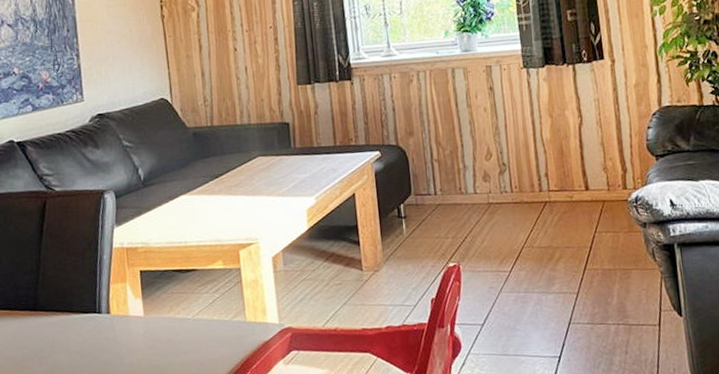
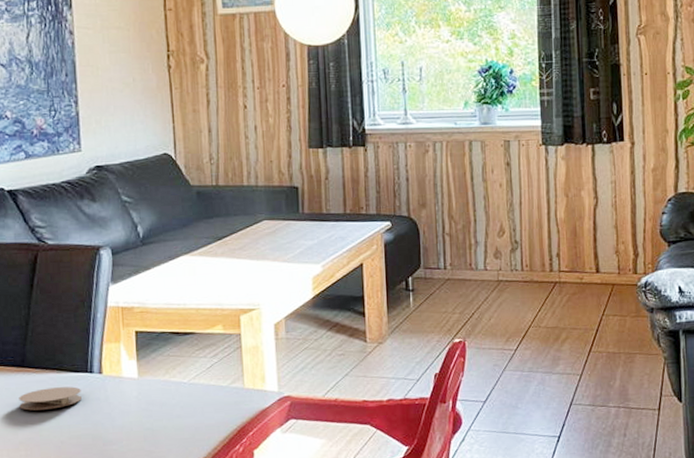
coaster: none [32,327,91,353] -> present [19,386,82,411]

